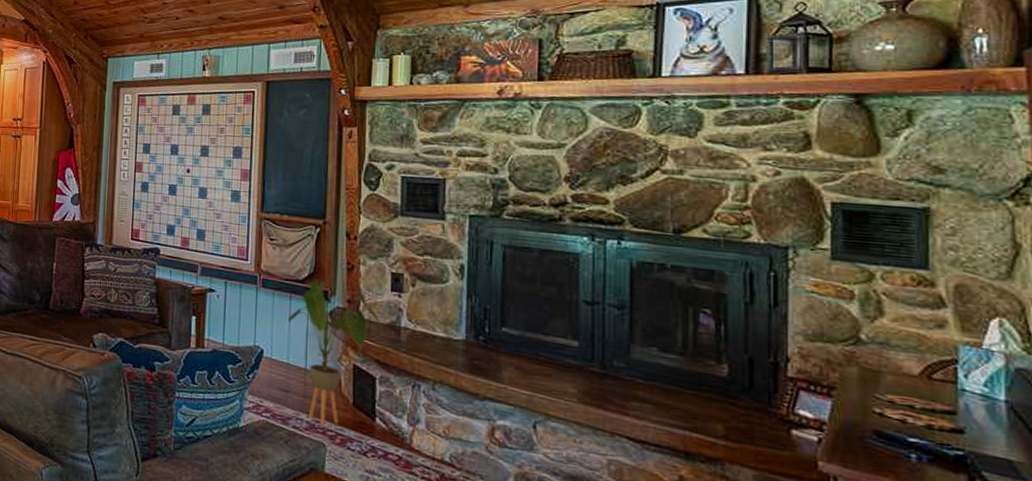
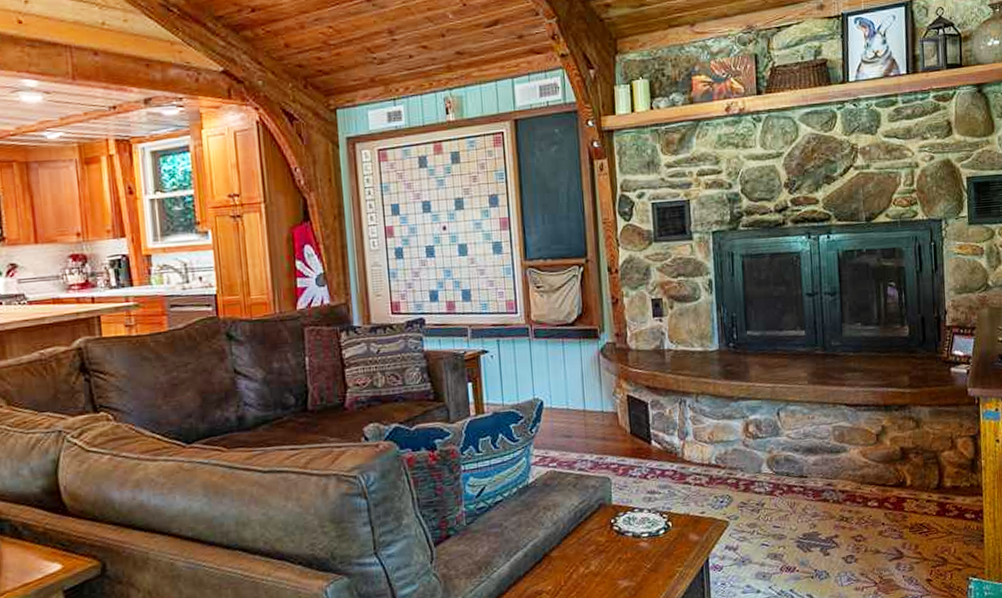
house plant: present [288,280,382,427] -> none [563,320,649,463]

